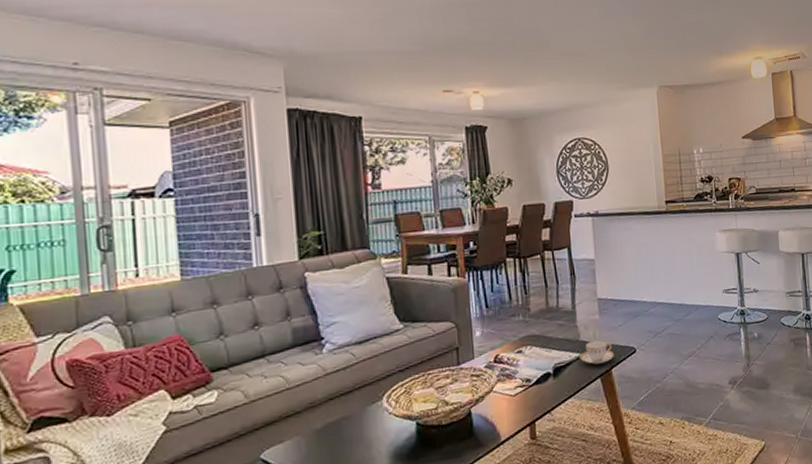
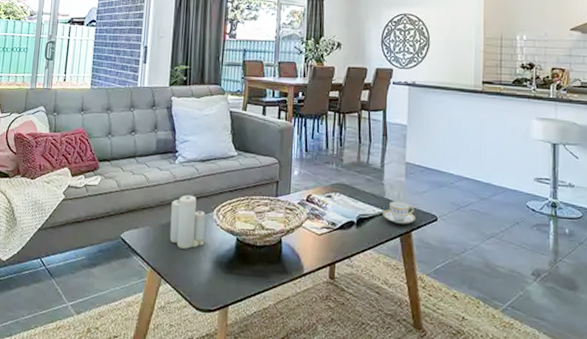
candle: none [325,384,377,452] -> present [169,192,206,249]

